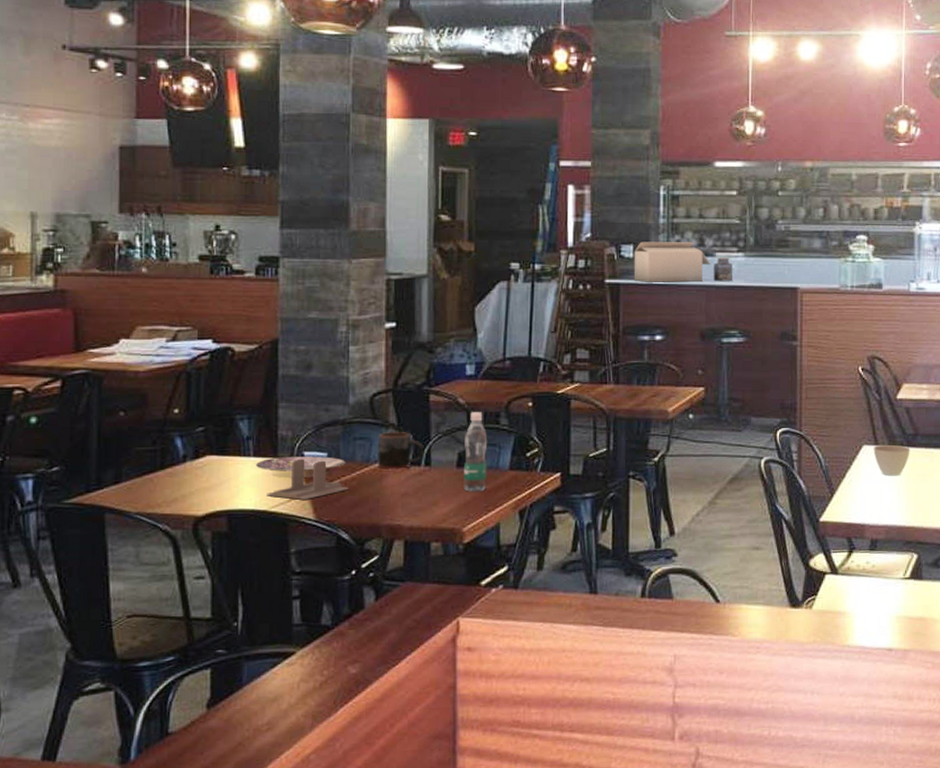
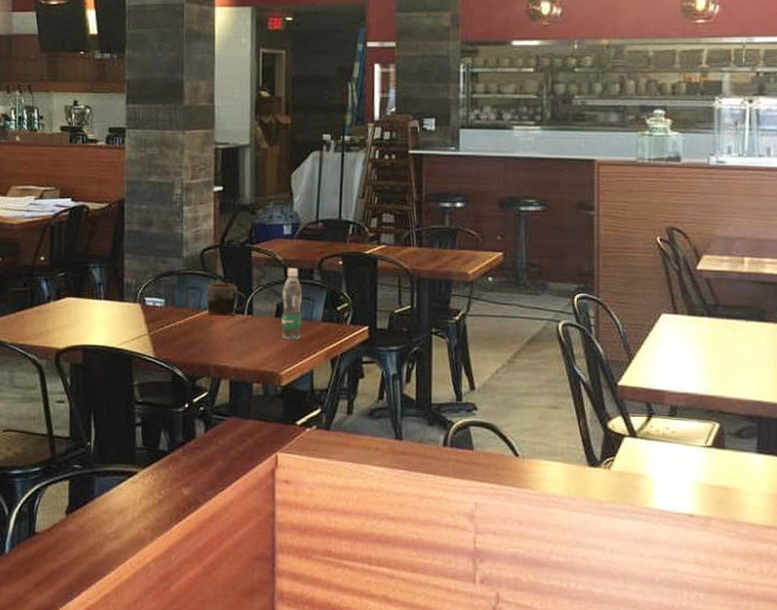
plate: present [256,456,346,478] -> none [106,301,180,320]
napkin holder: present [267,459,349,500] -> none [115,304,183,339]
cardboard box: present [633,241,711,283] -> none [435,115,509,154]
jar: present [713,257,733,282] -> none [511,130,531,154]
cup: present [873,444,910,476] -> none [672,314,711,345]

